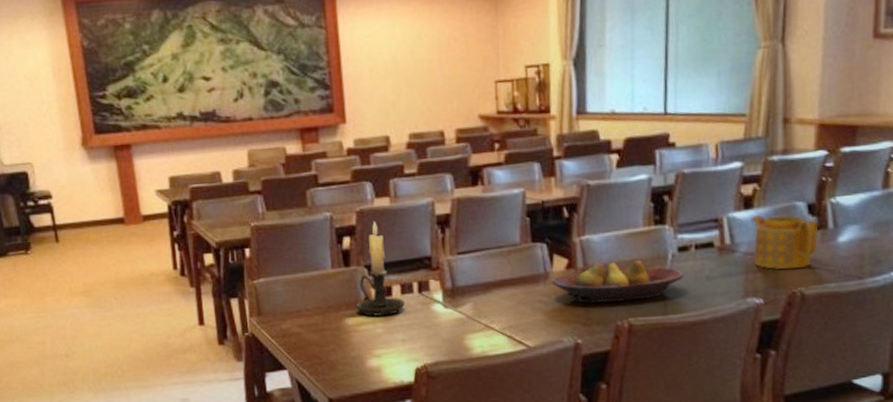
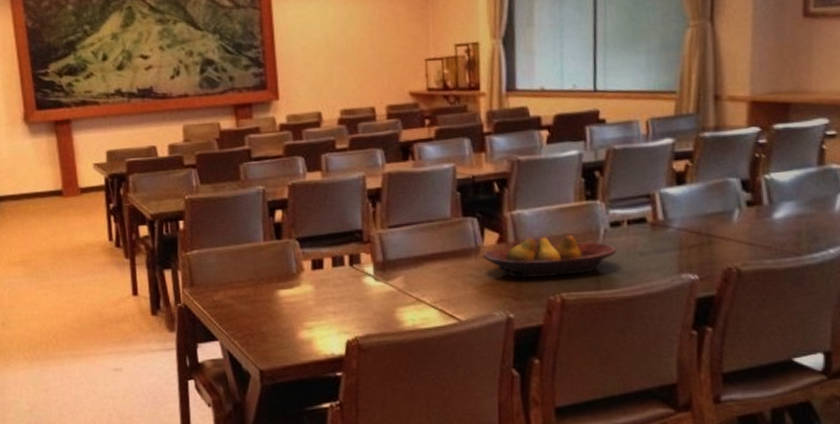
candle holder: present [355,221,405,317] -> none [286,195,336,289]
teapot: present [751,214,818,270] -> none [683,190,753,246]

